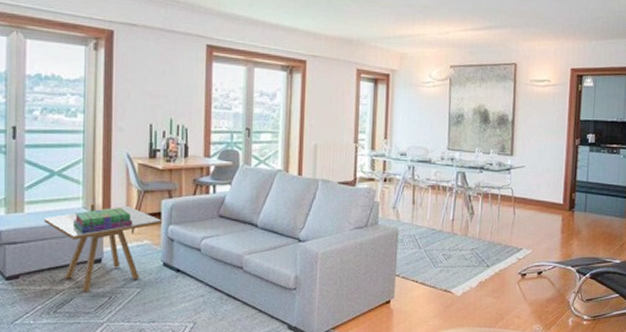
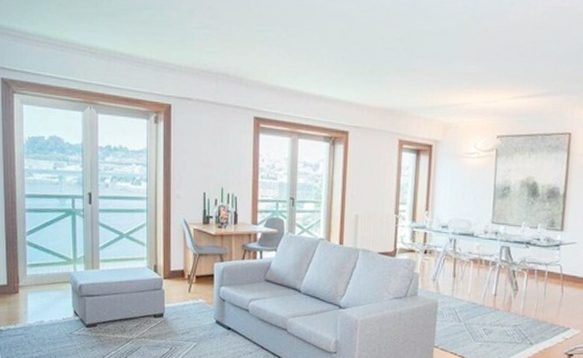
side table: present [44,205,162,293] -> none [116,266,214,343]
stack of books: present [72,208,132,234] -> none [138,268,189,291]

